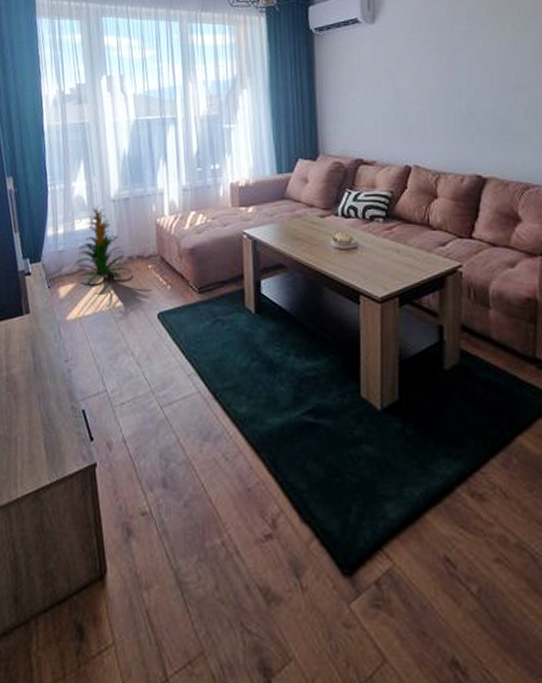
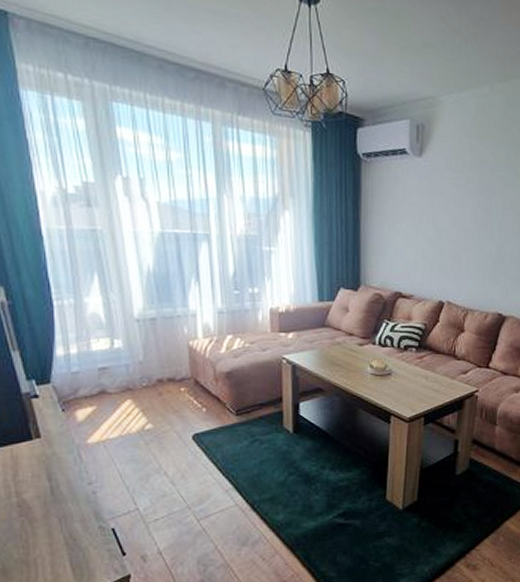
indoor plant: present [76,204,130,286] -> none [95,323,160,408]

